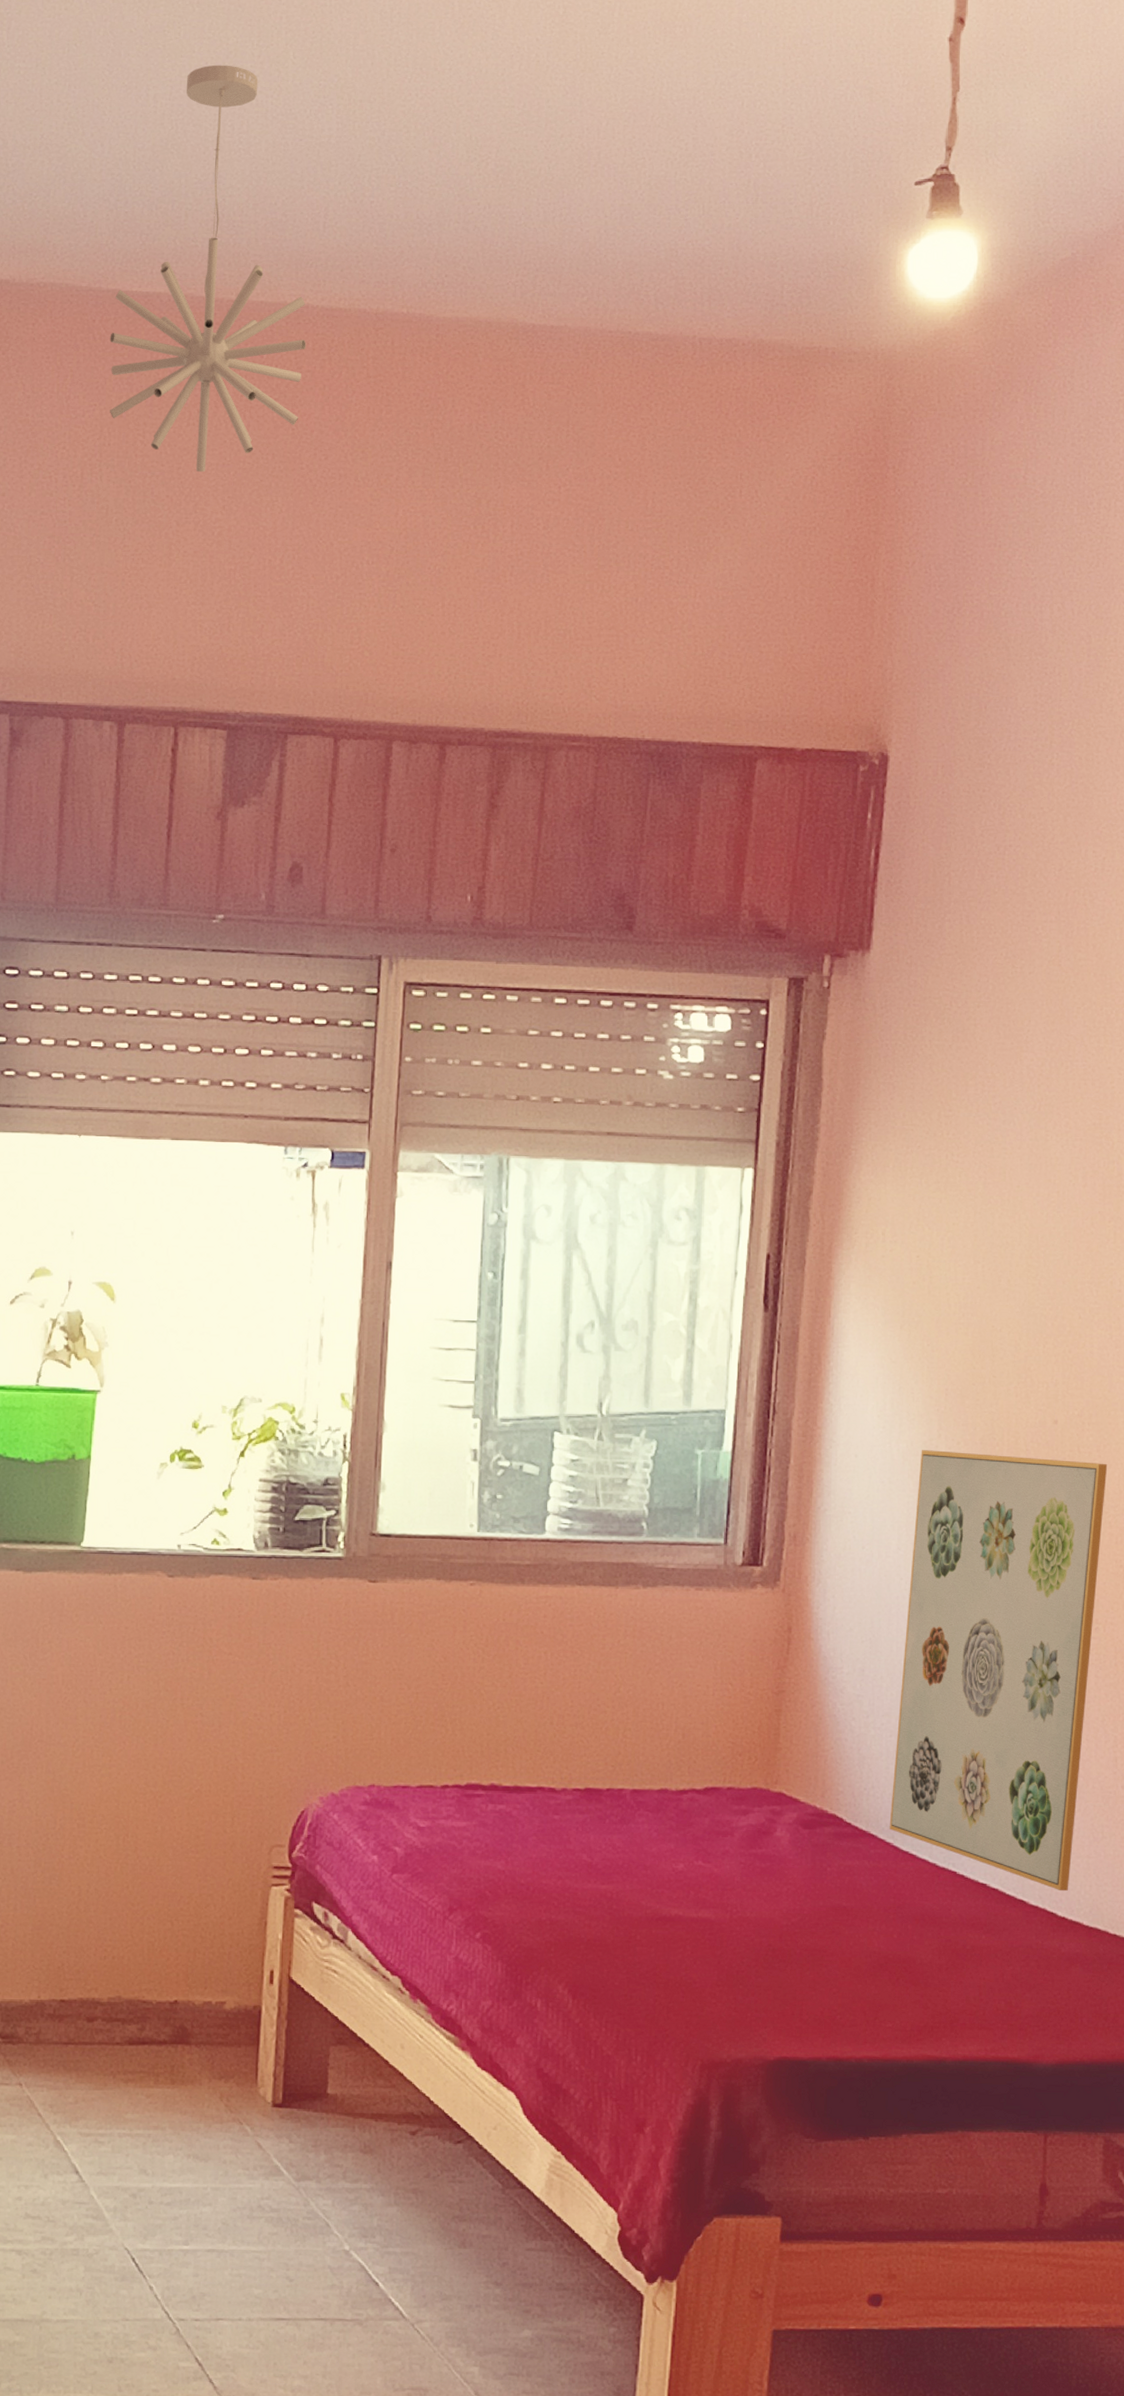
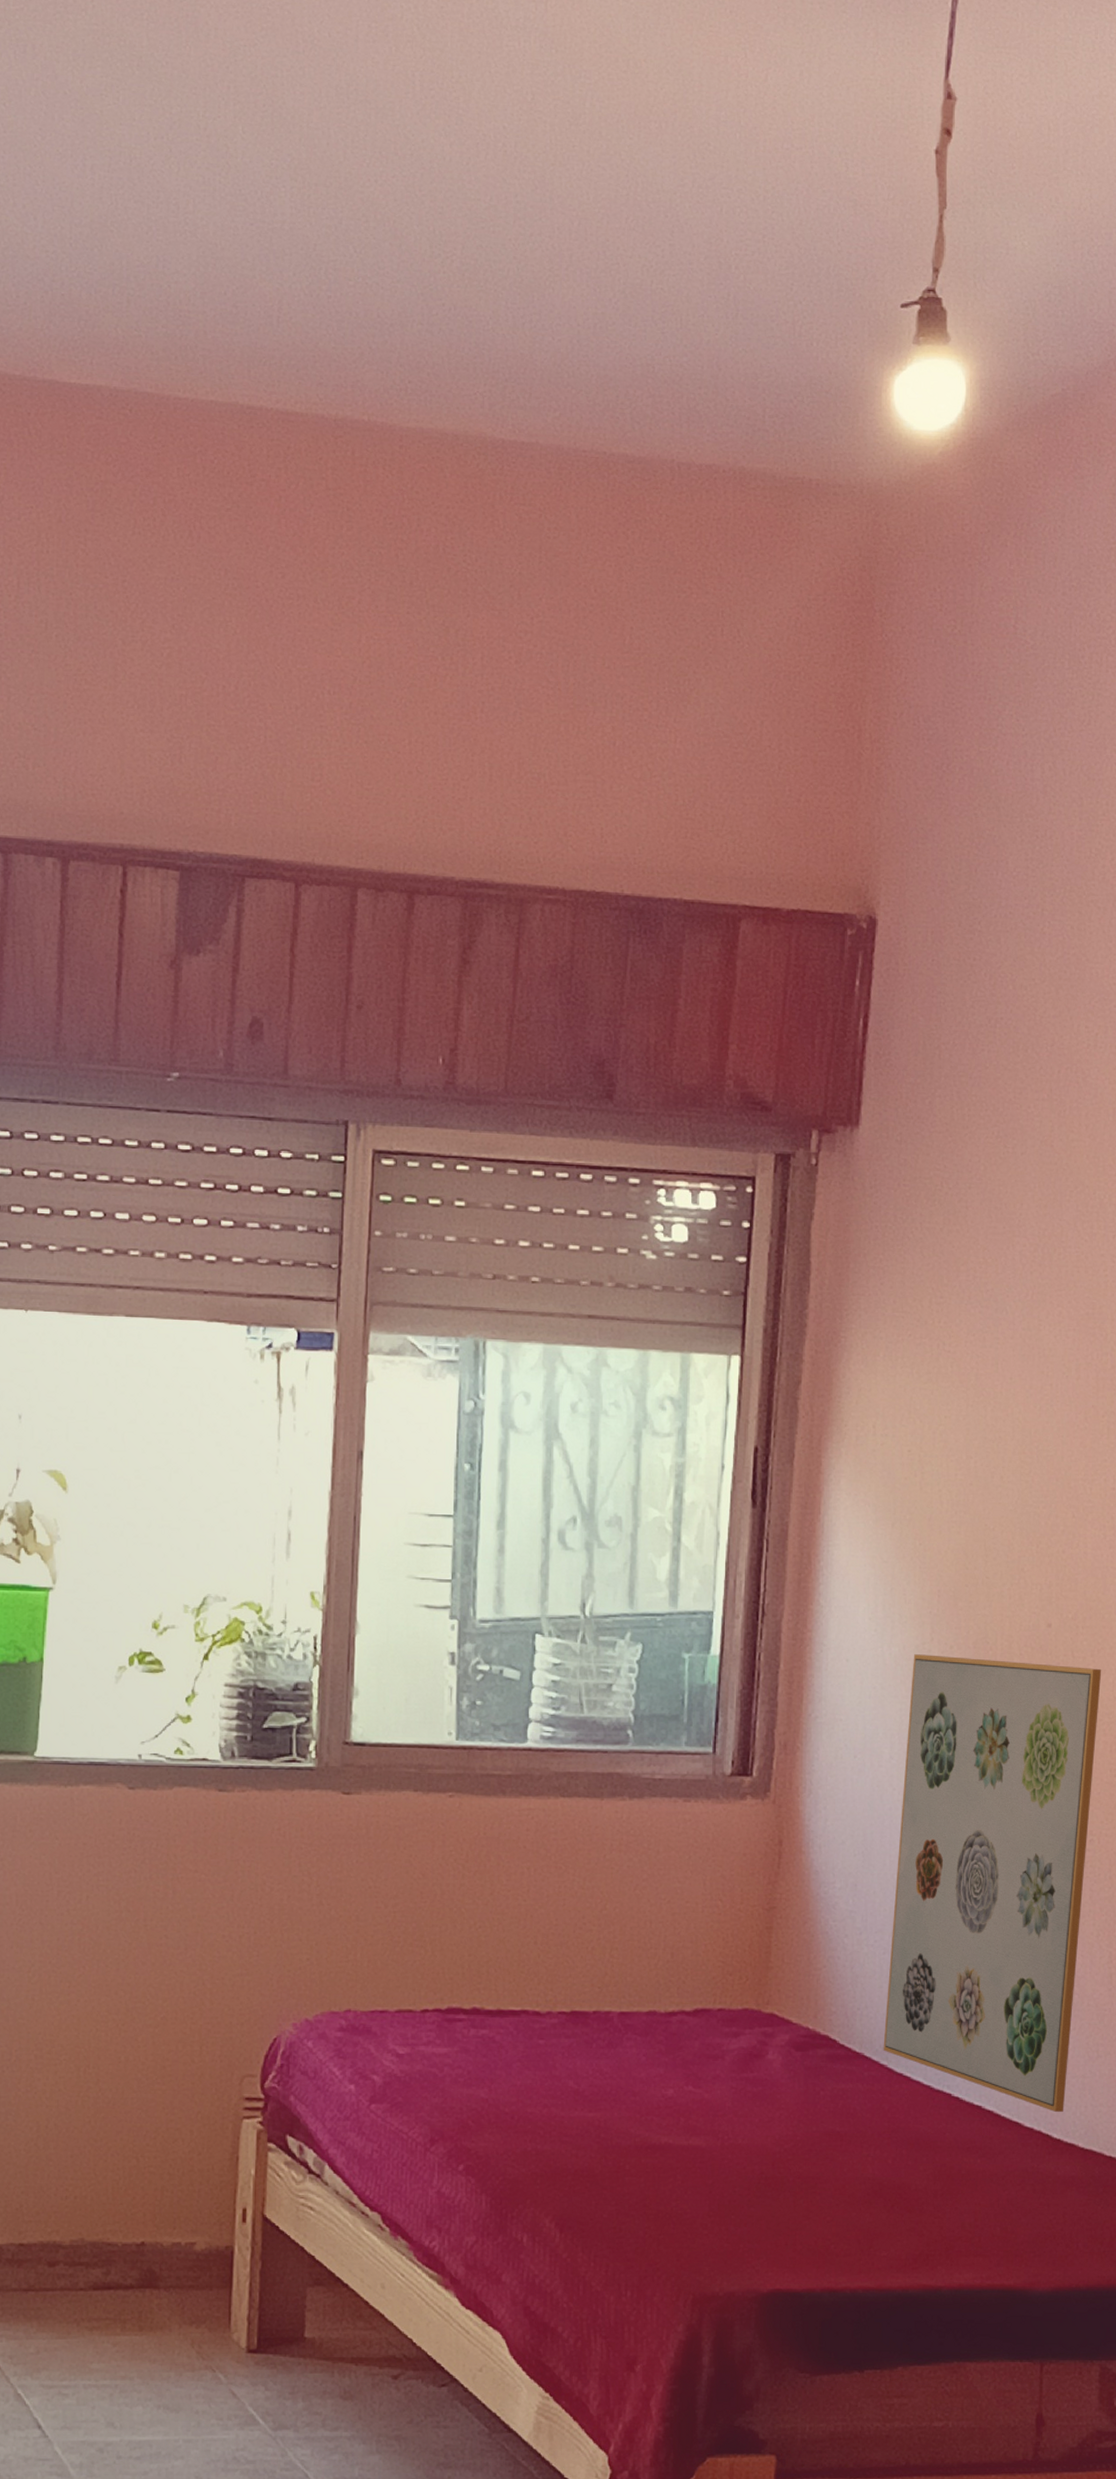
pendant light: present [110,65,306,473] -> none [46,135,260,587]

